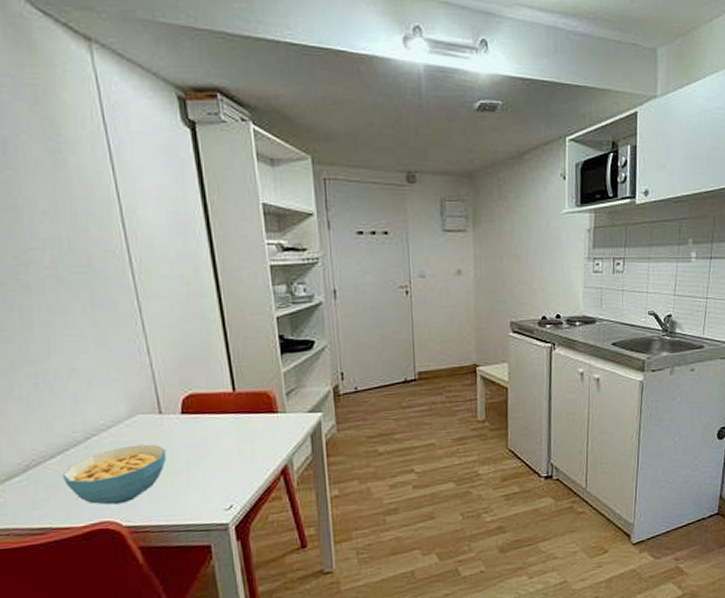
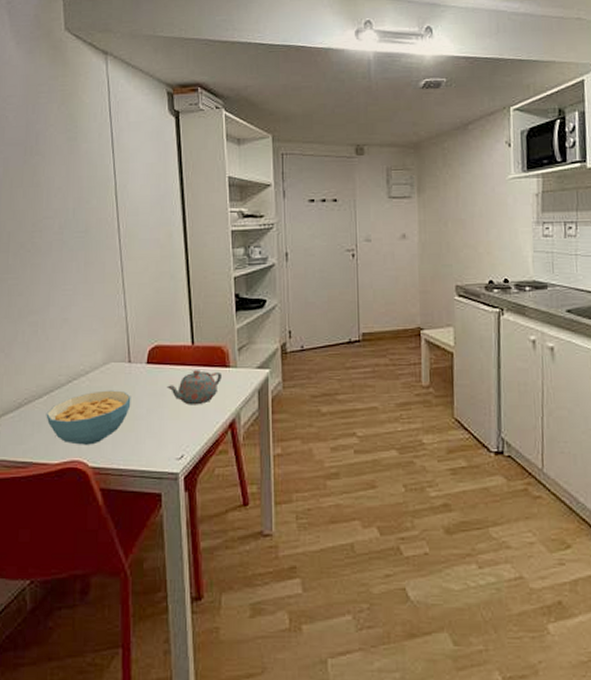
teapot: none [207,417,270,455] -> present [166,370,221,405]

